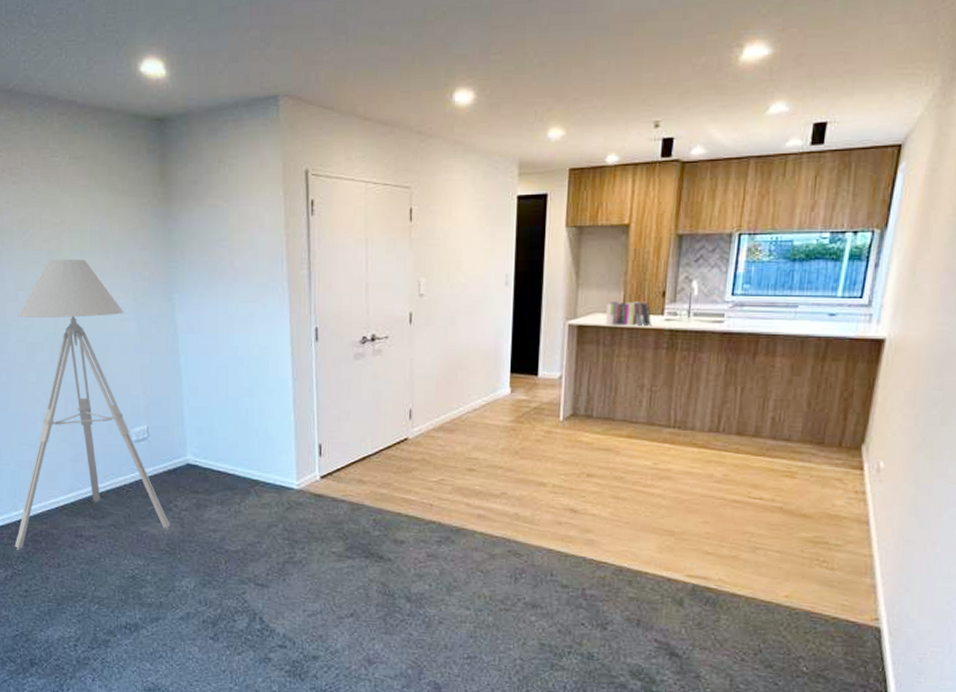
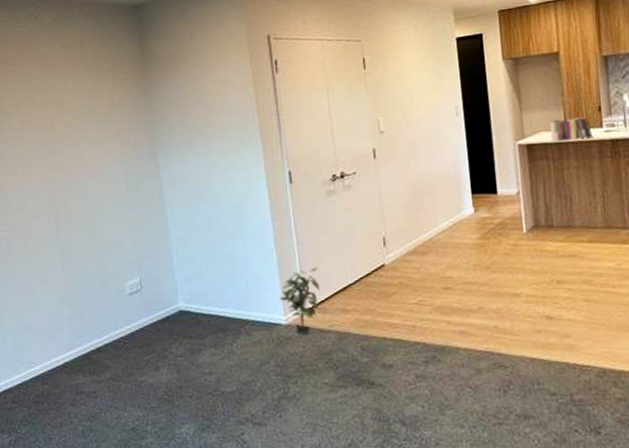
floor lamp: present [15,259,170,551] -> none [17,132,167,414]
potted plant: none [292,433,338,500] -> present [278,267,320,333]

